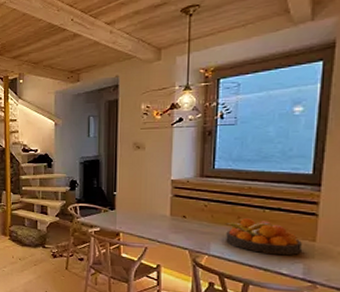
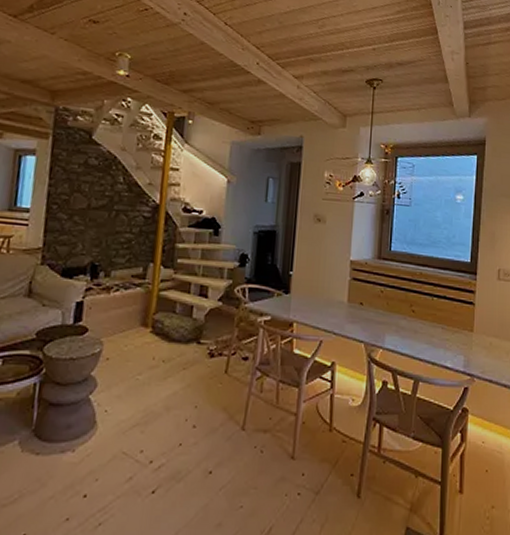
fruit bowl: present [225,218,302,256] -> none [399,306,463,347]

